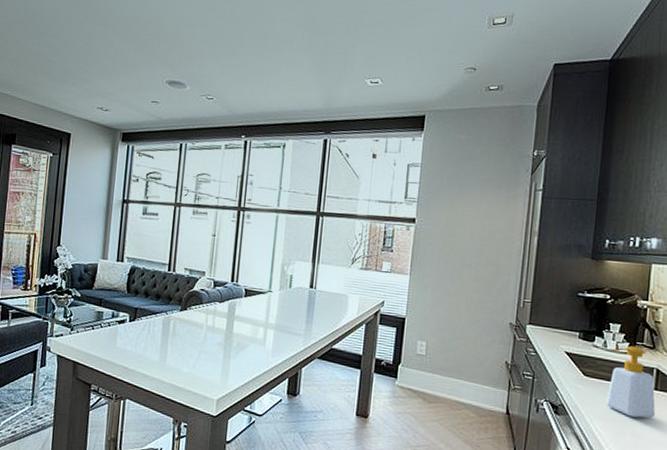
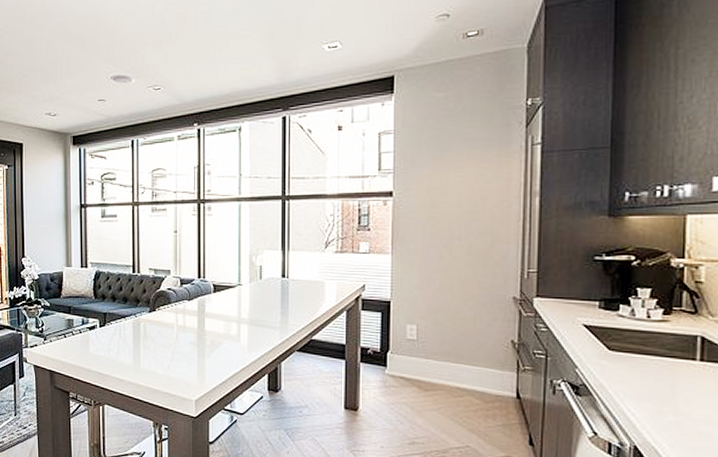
soap bottle: present [605,346,656,418] -> none [638,312,702,394]

